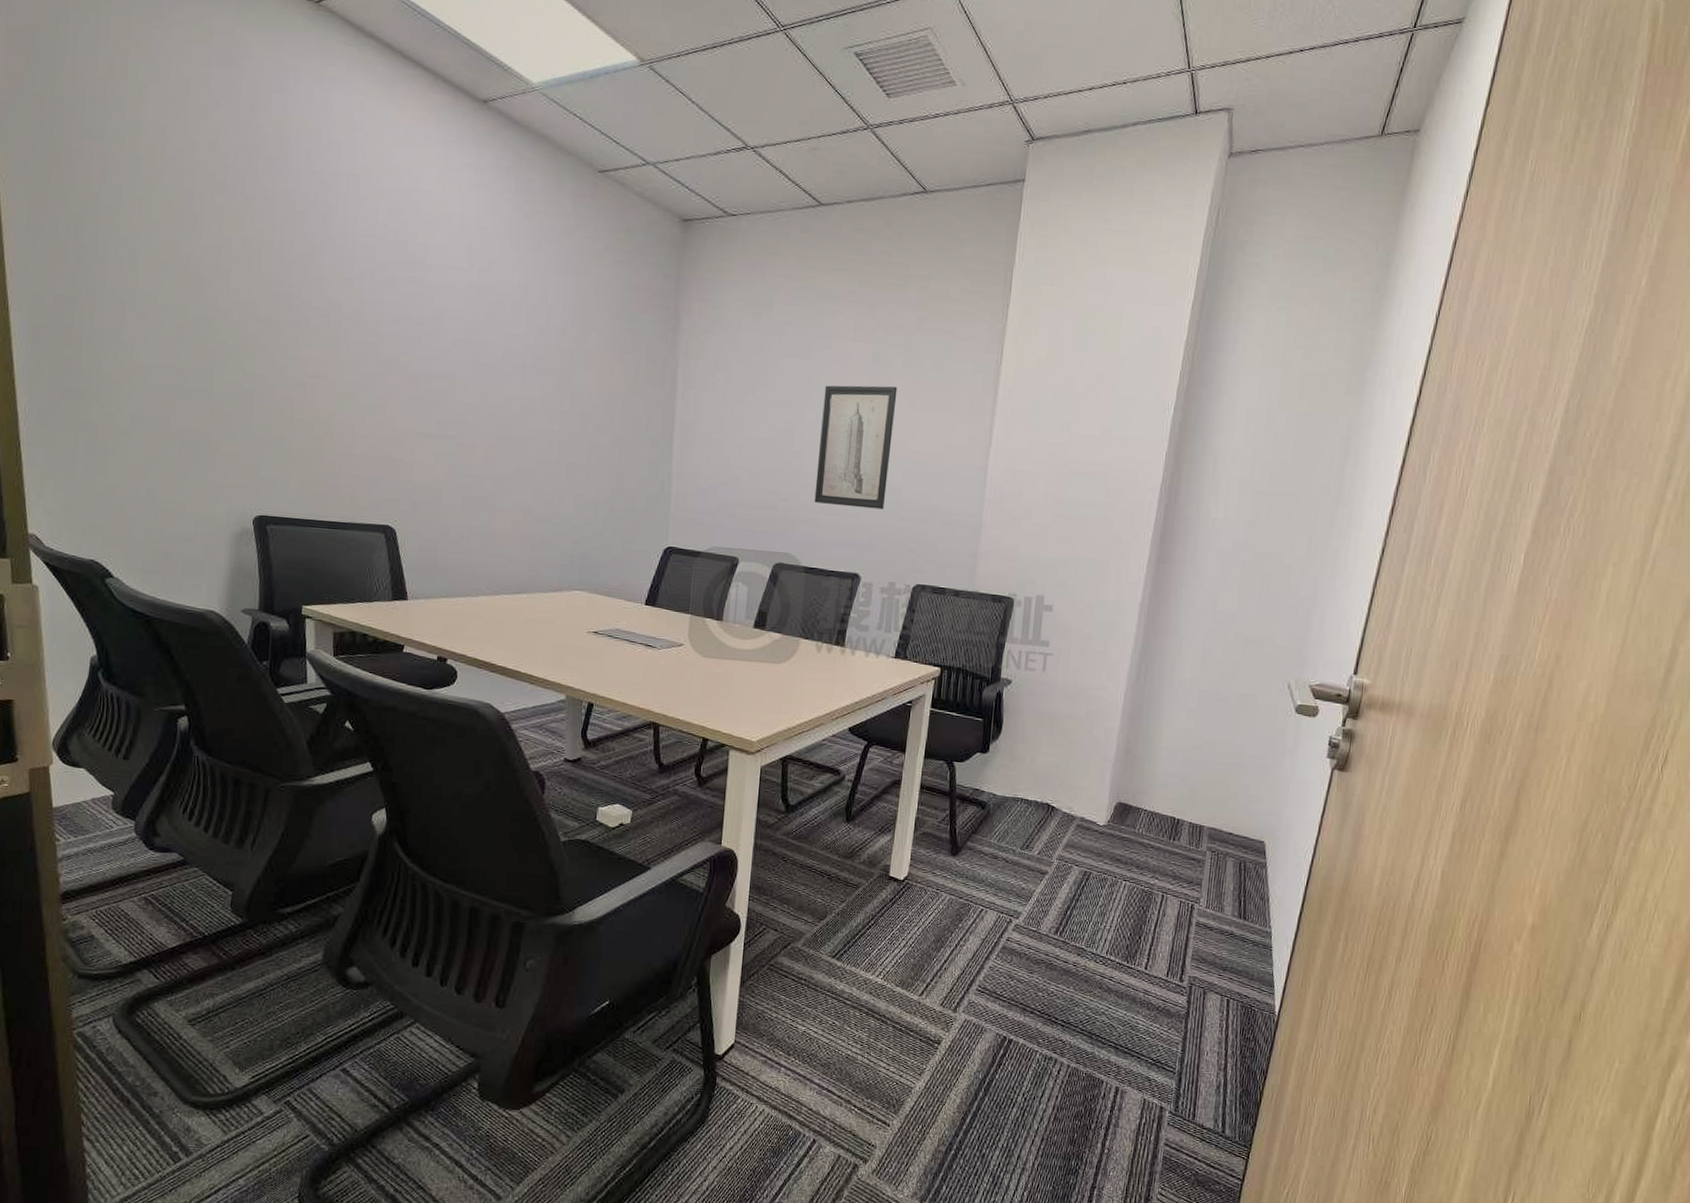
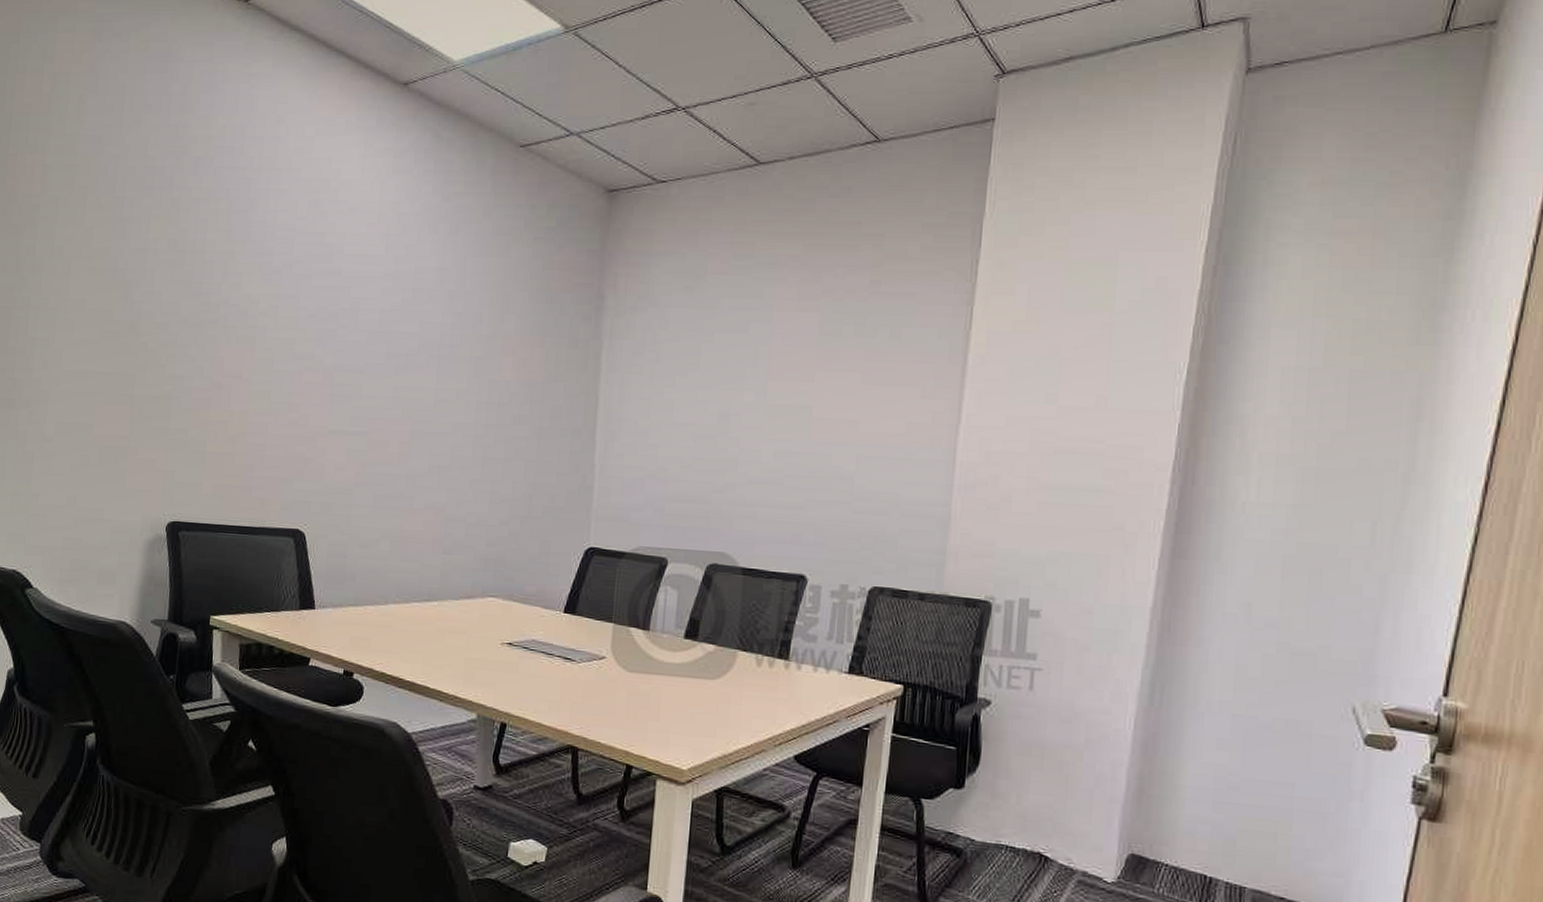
wall art: present [814,385,898,510] -> none [753,359,849,501]

